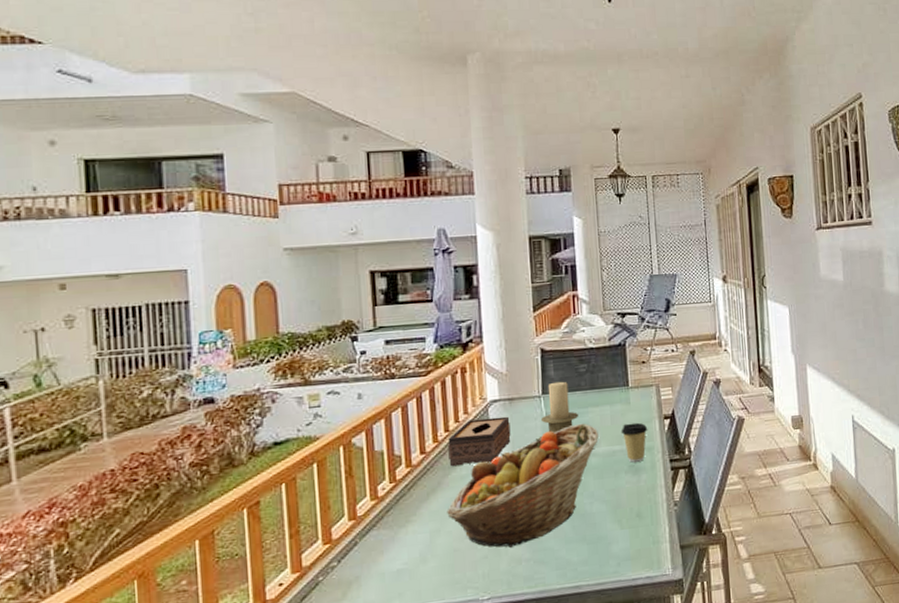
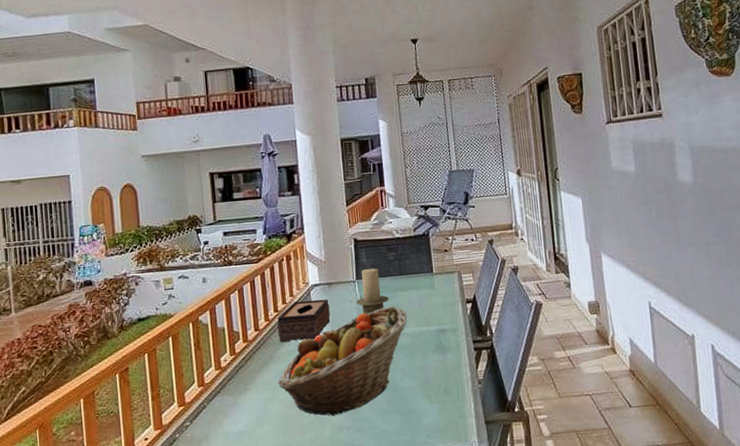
coffee cup: present [621,422,648,463] -> none [427,306,452,343]

